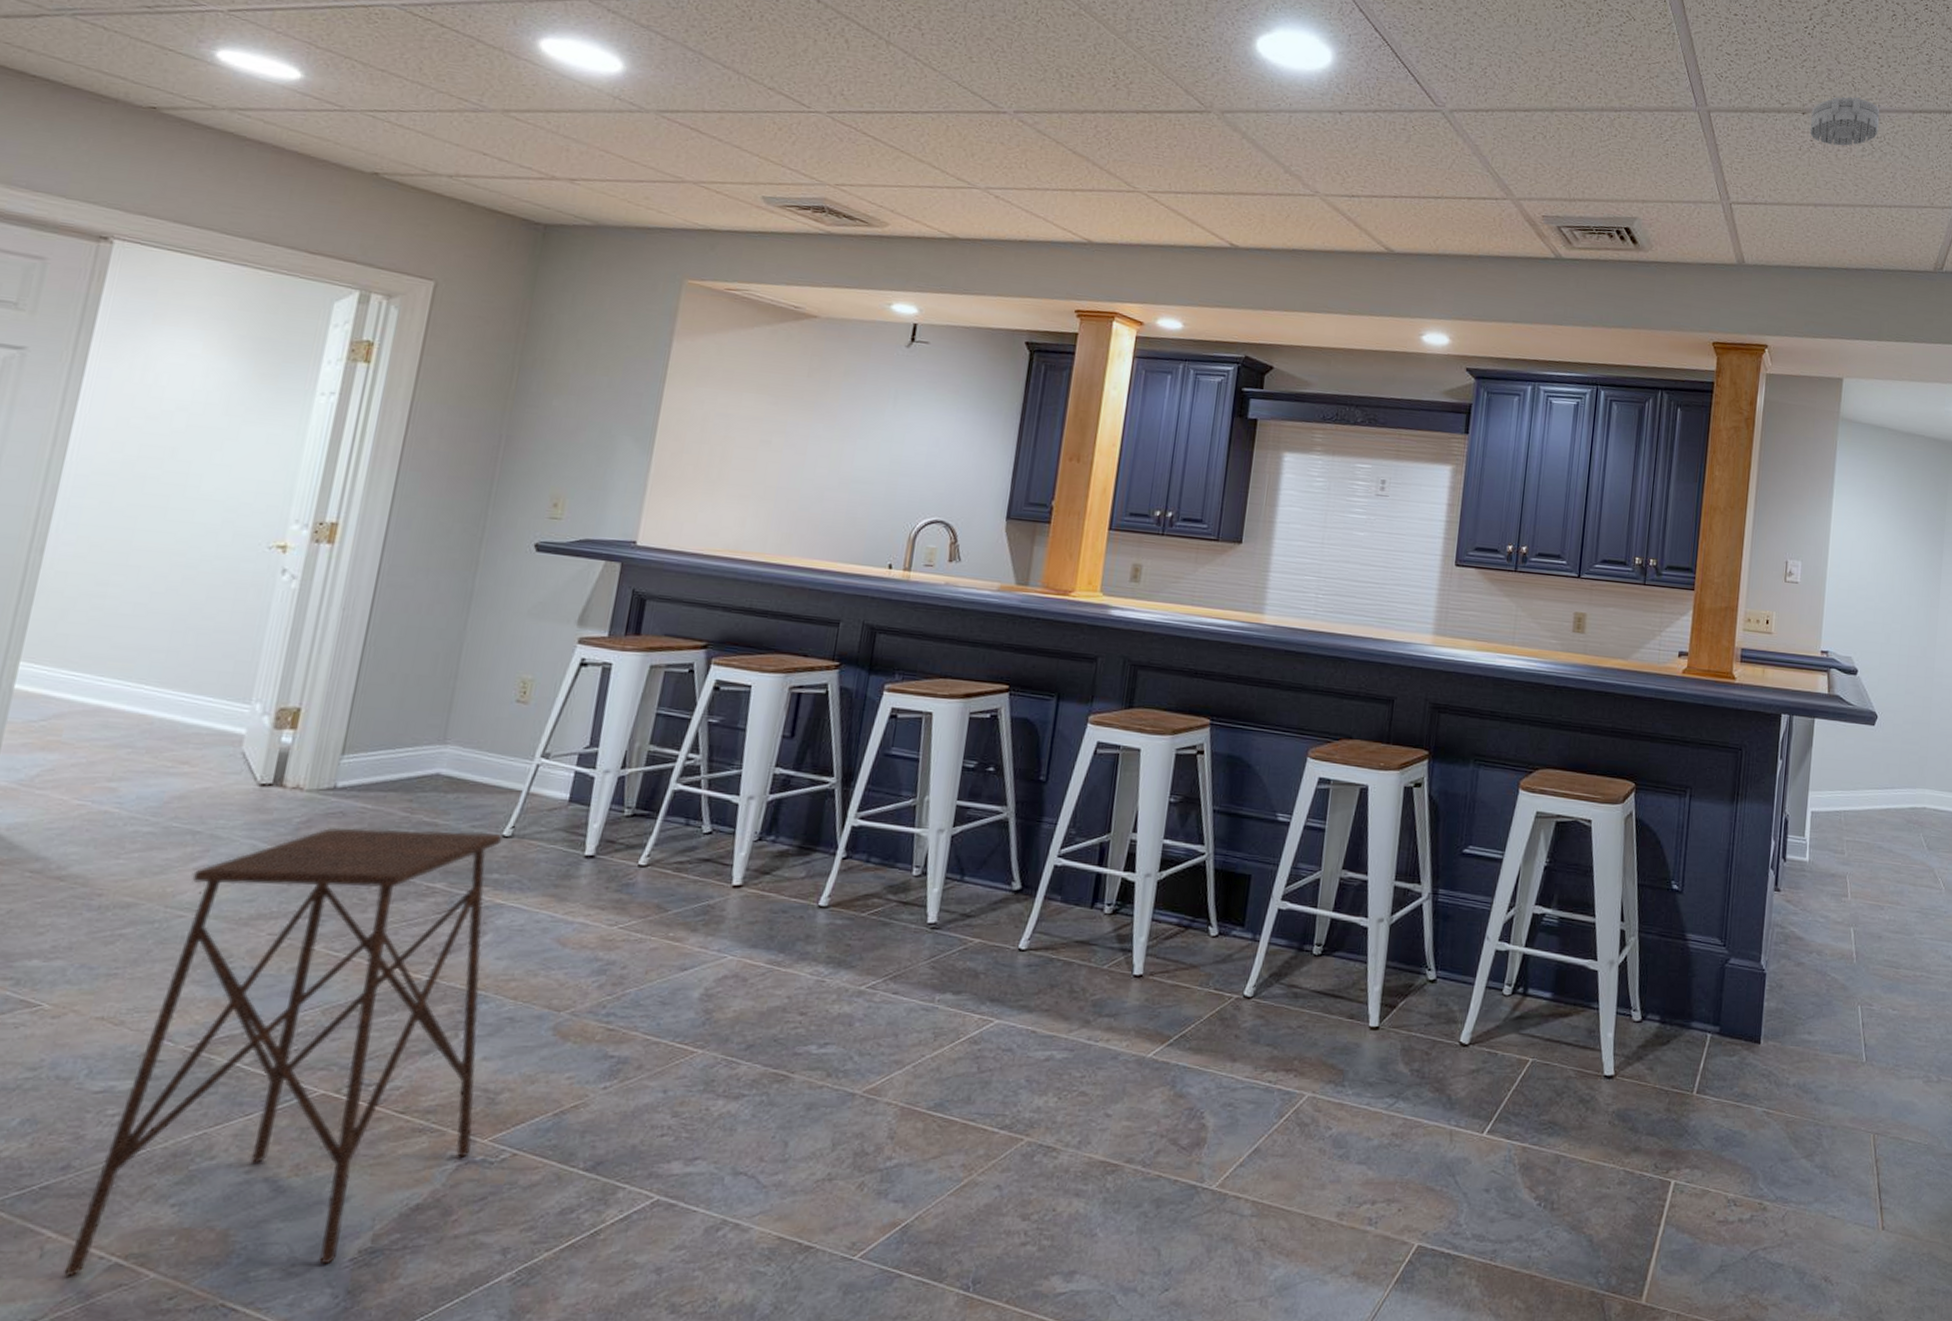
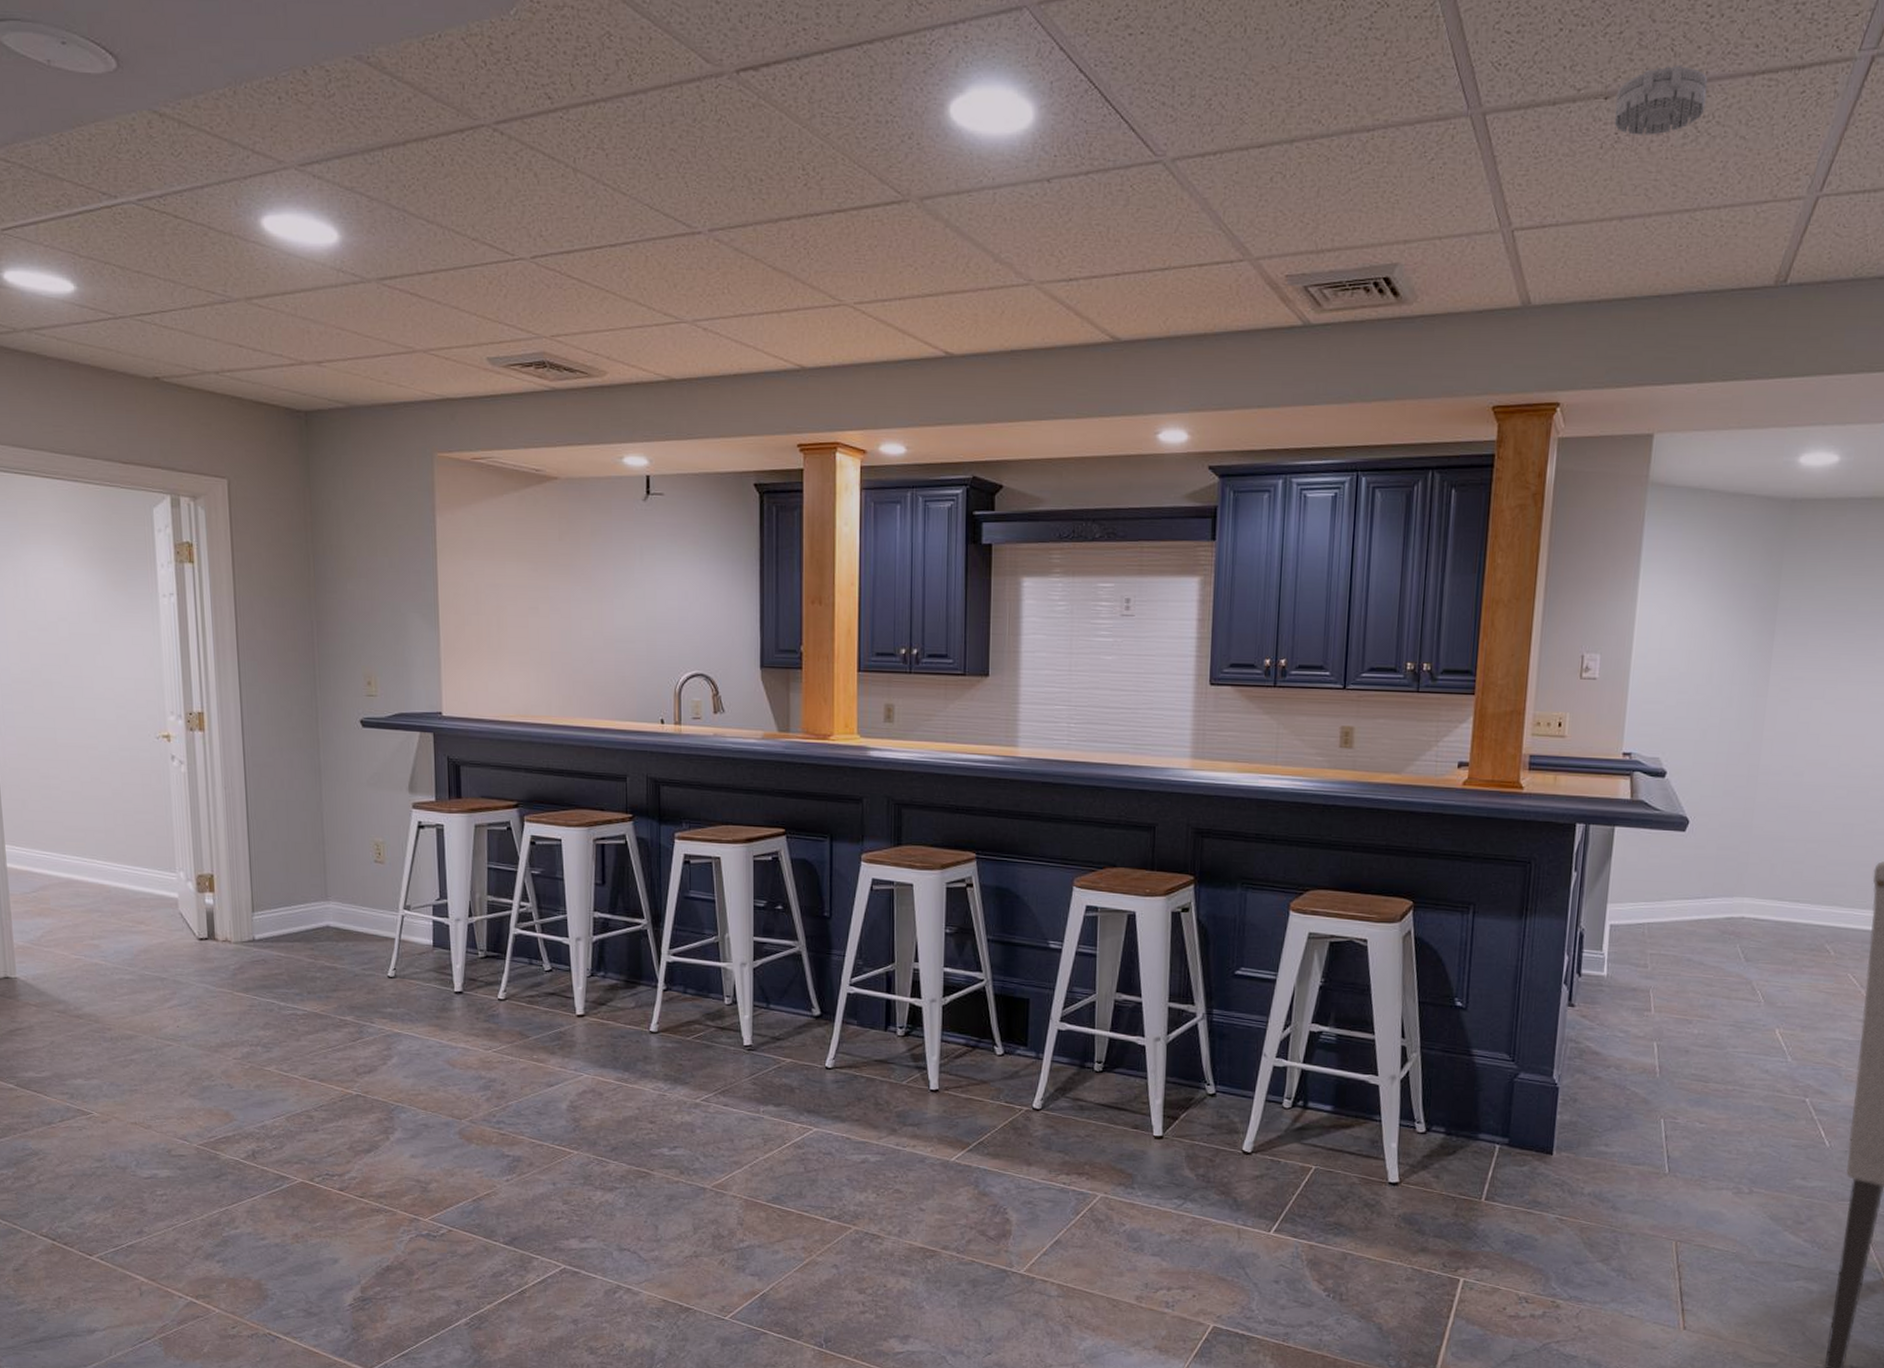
side table: present [64,827,503,1277] -> none [158,972,418,1310]

